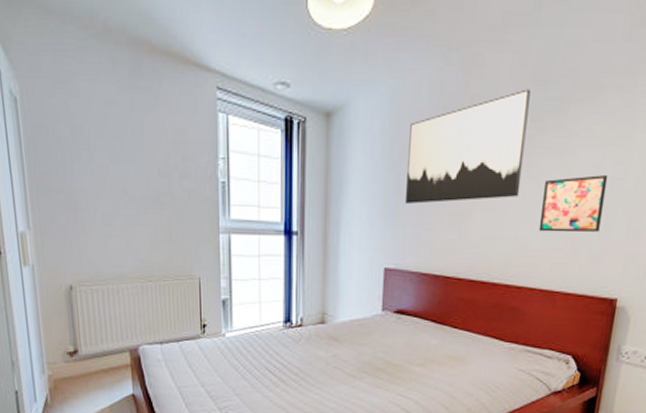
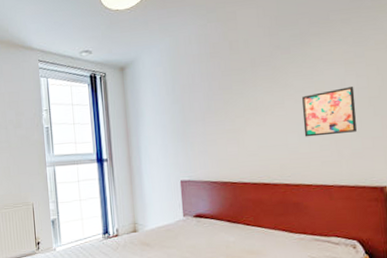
wall art: present [406,89,531,204] -> none [186,31,283,127]

